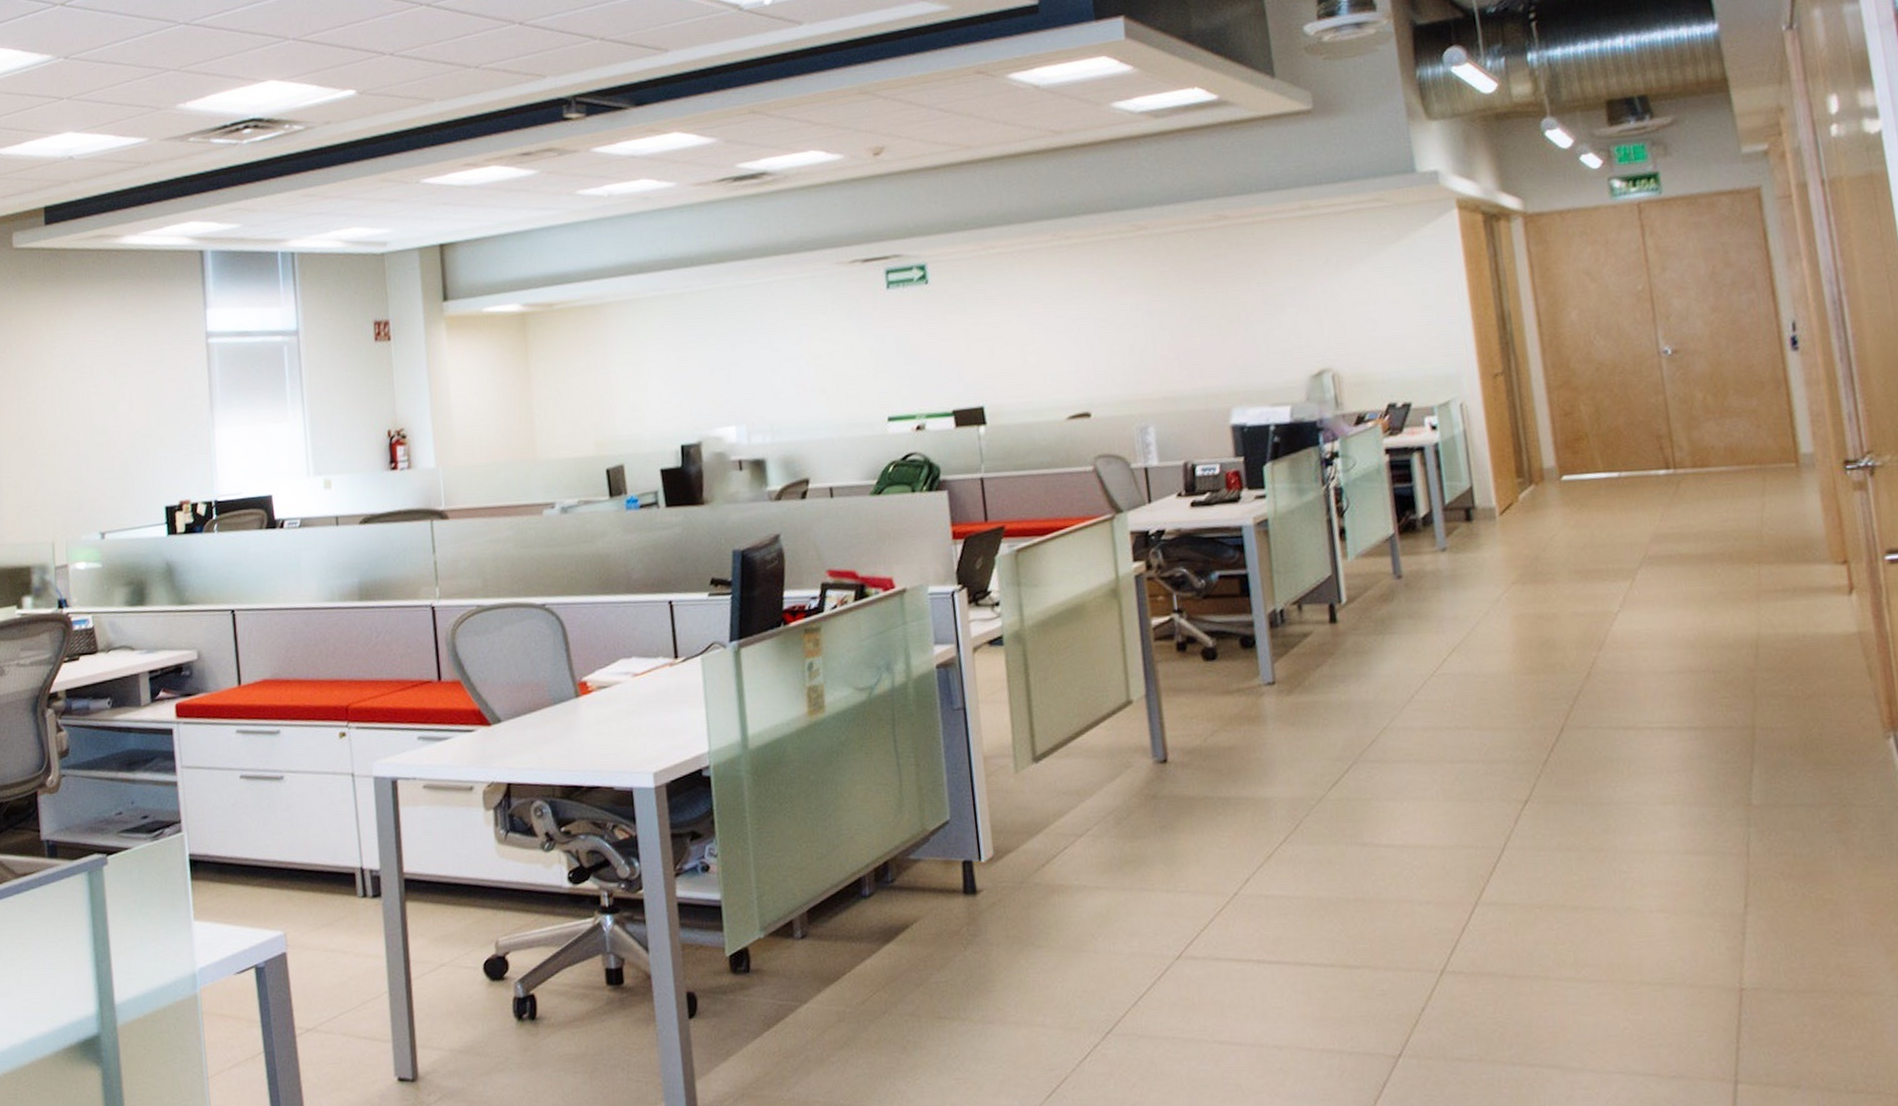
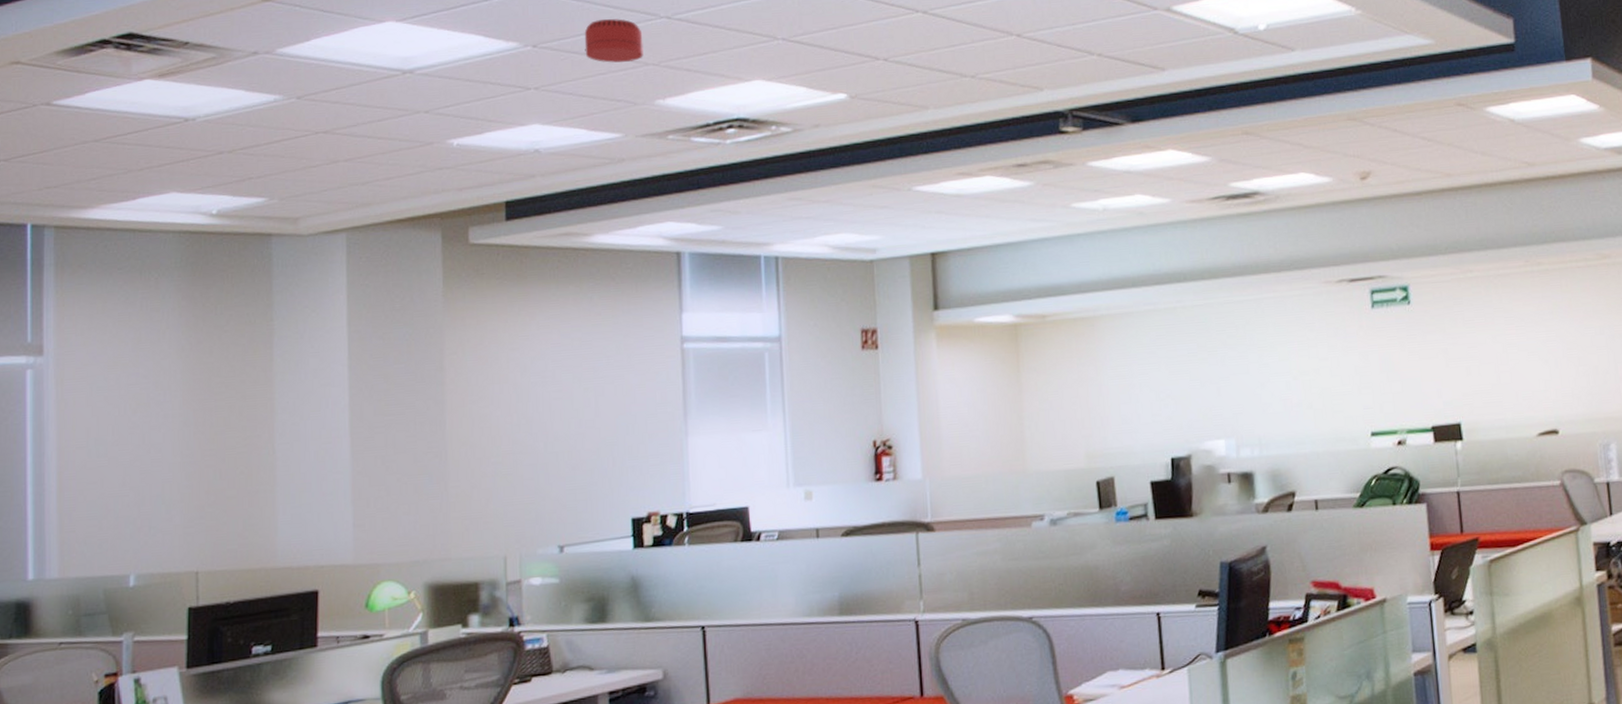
smoke detector: none [110,27,165,70] -> present [584,19,644,63]

